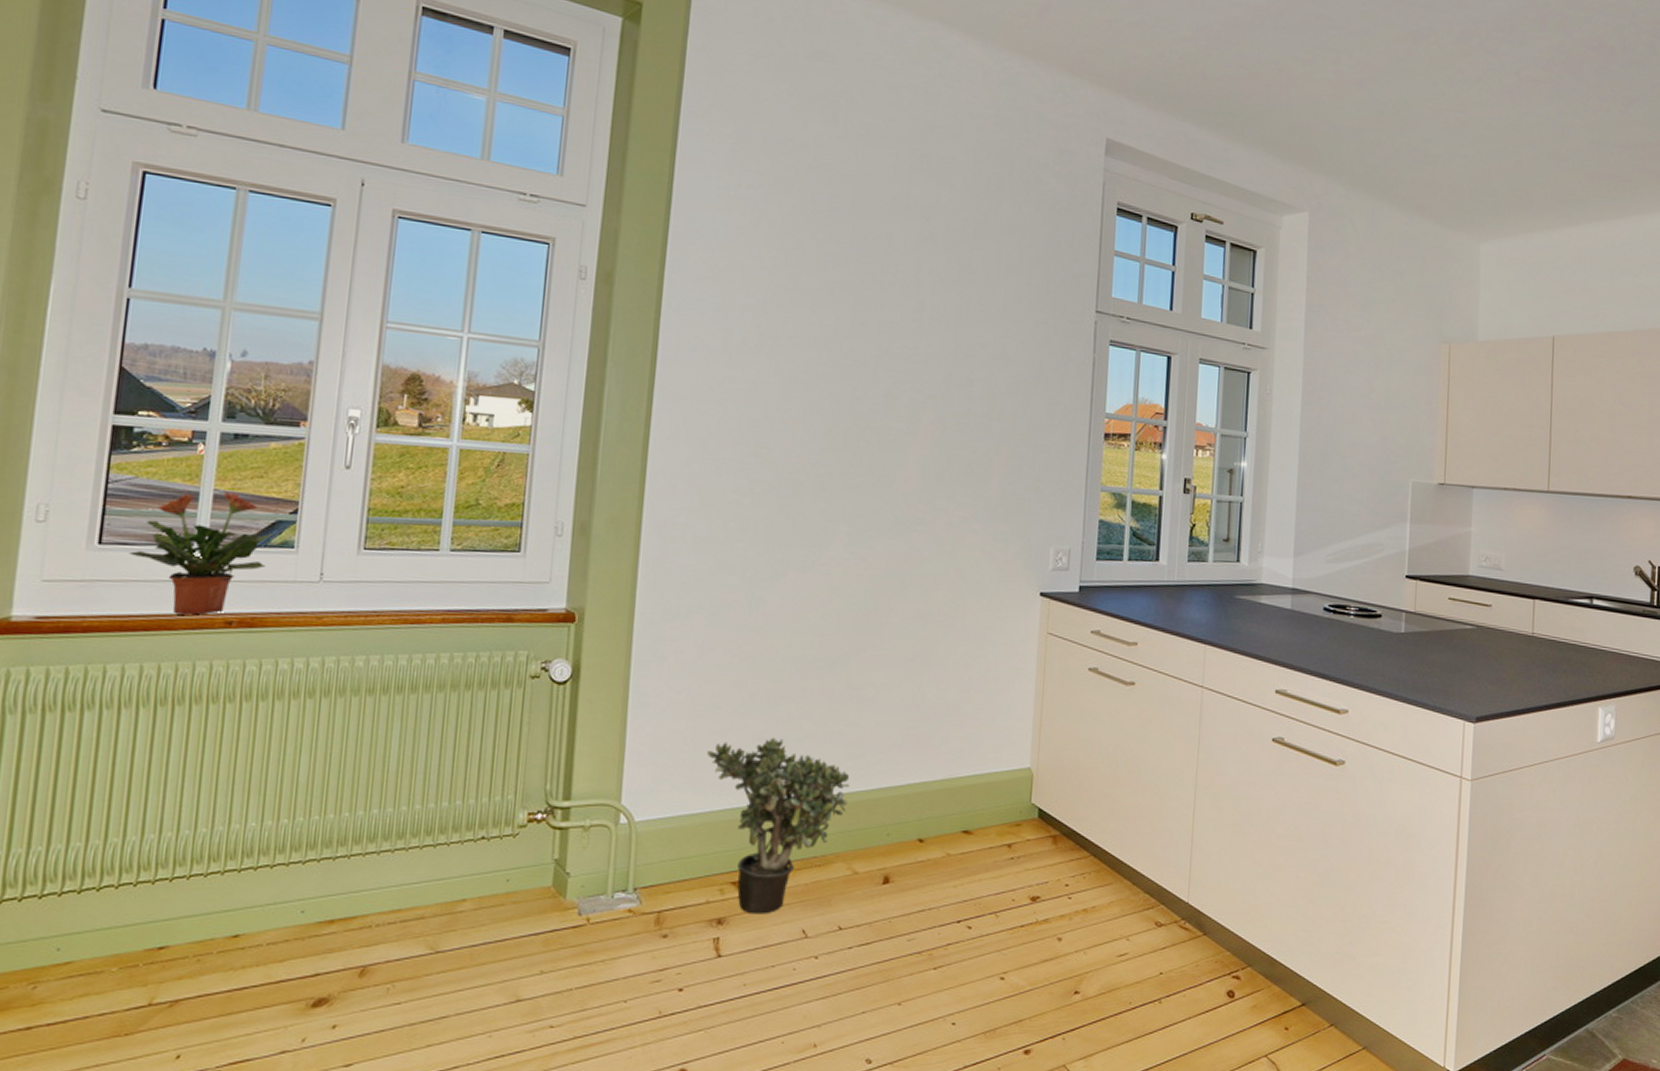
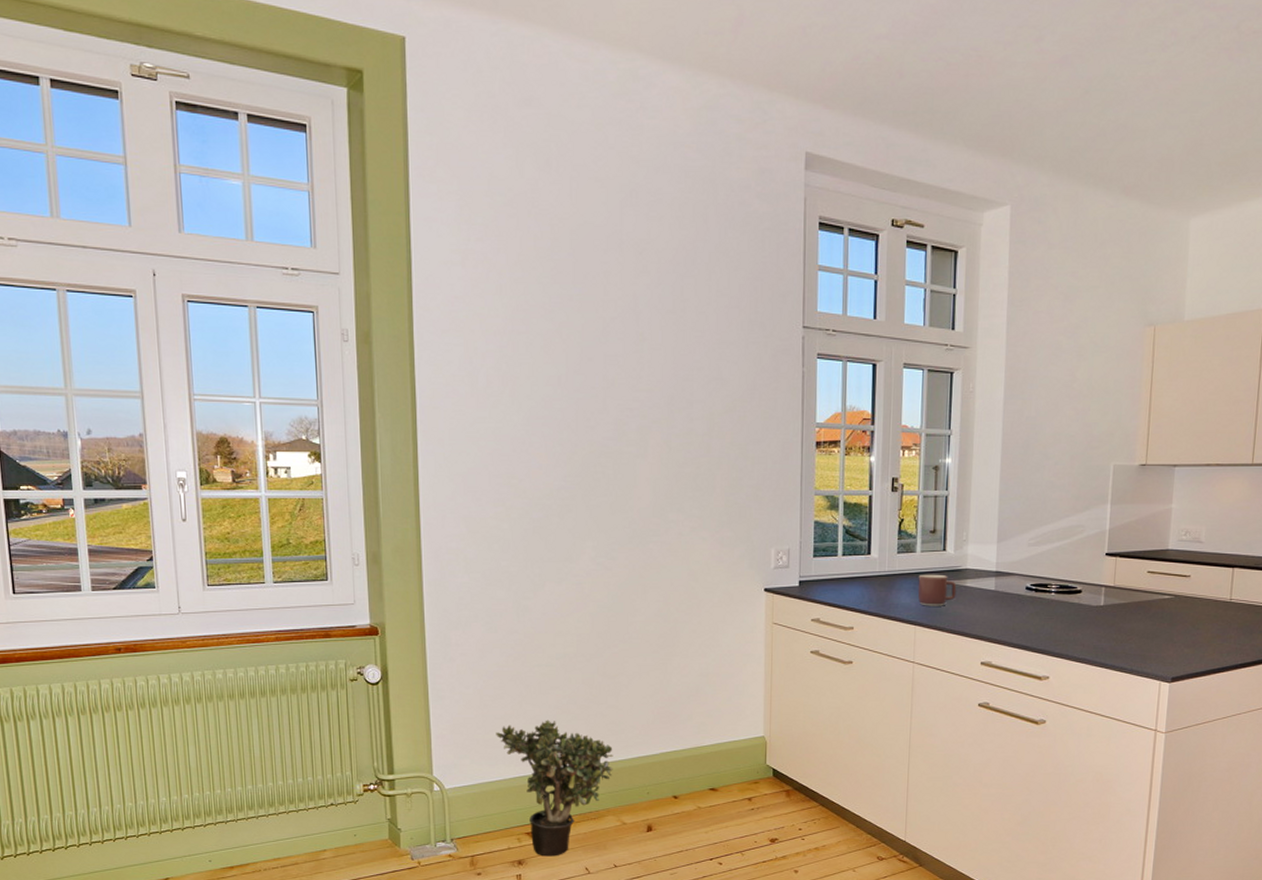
potted plant: present [128,491,272,617] -> none [35,546,137,646]
mug: none [1208,586,1251,624] -> present [917,574,957,606]

